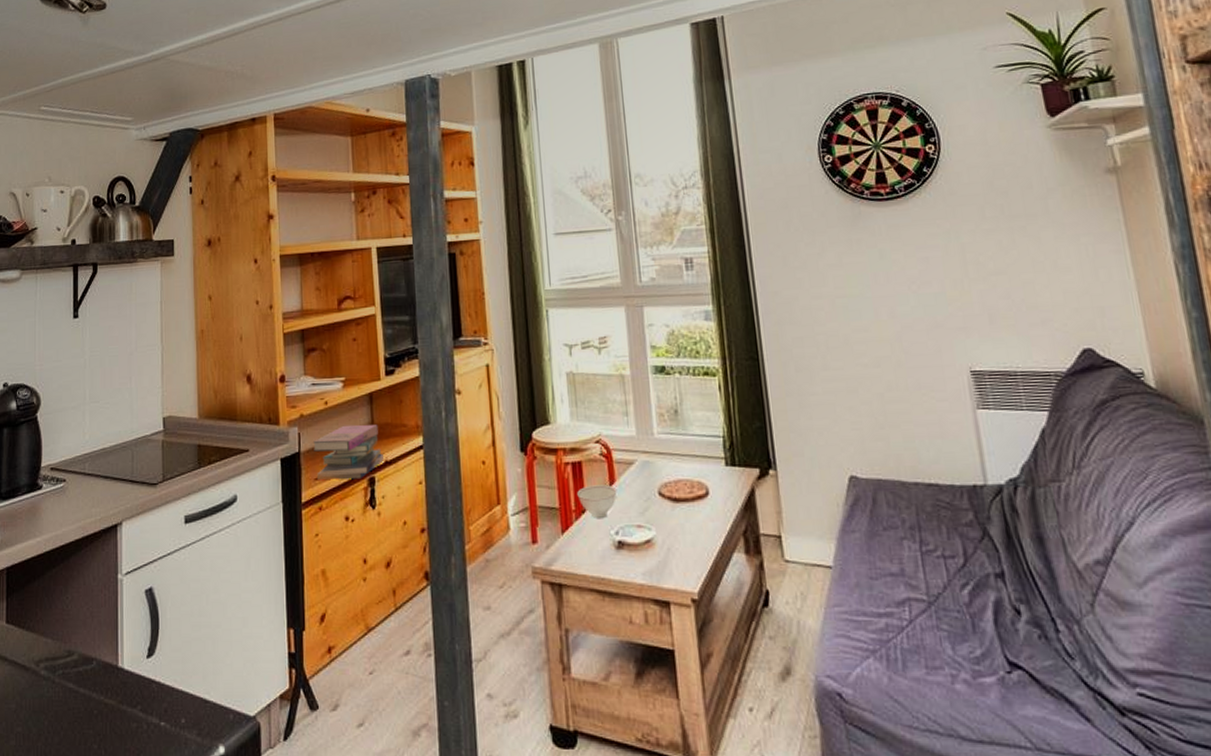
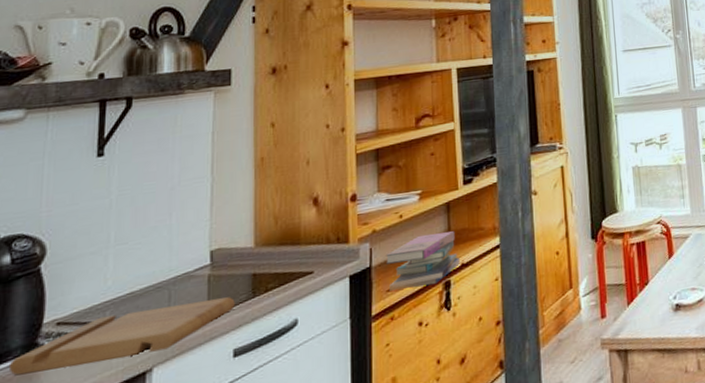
cutting board: none [20,464,184,510] -> present [10,297,235,376]
bowl: present [577,485,617,518] -> none [641,258,675,288]

